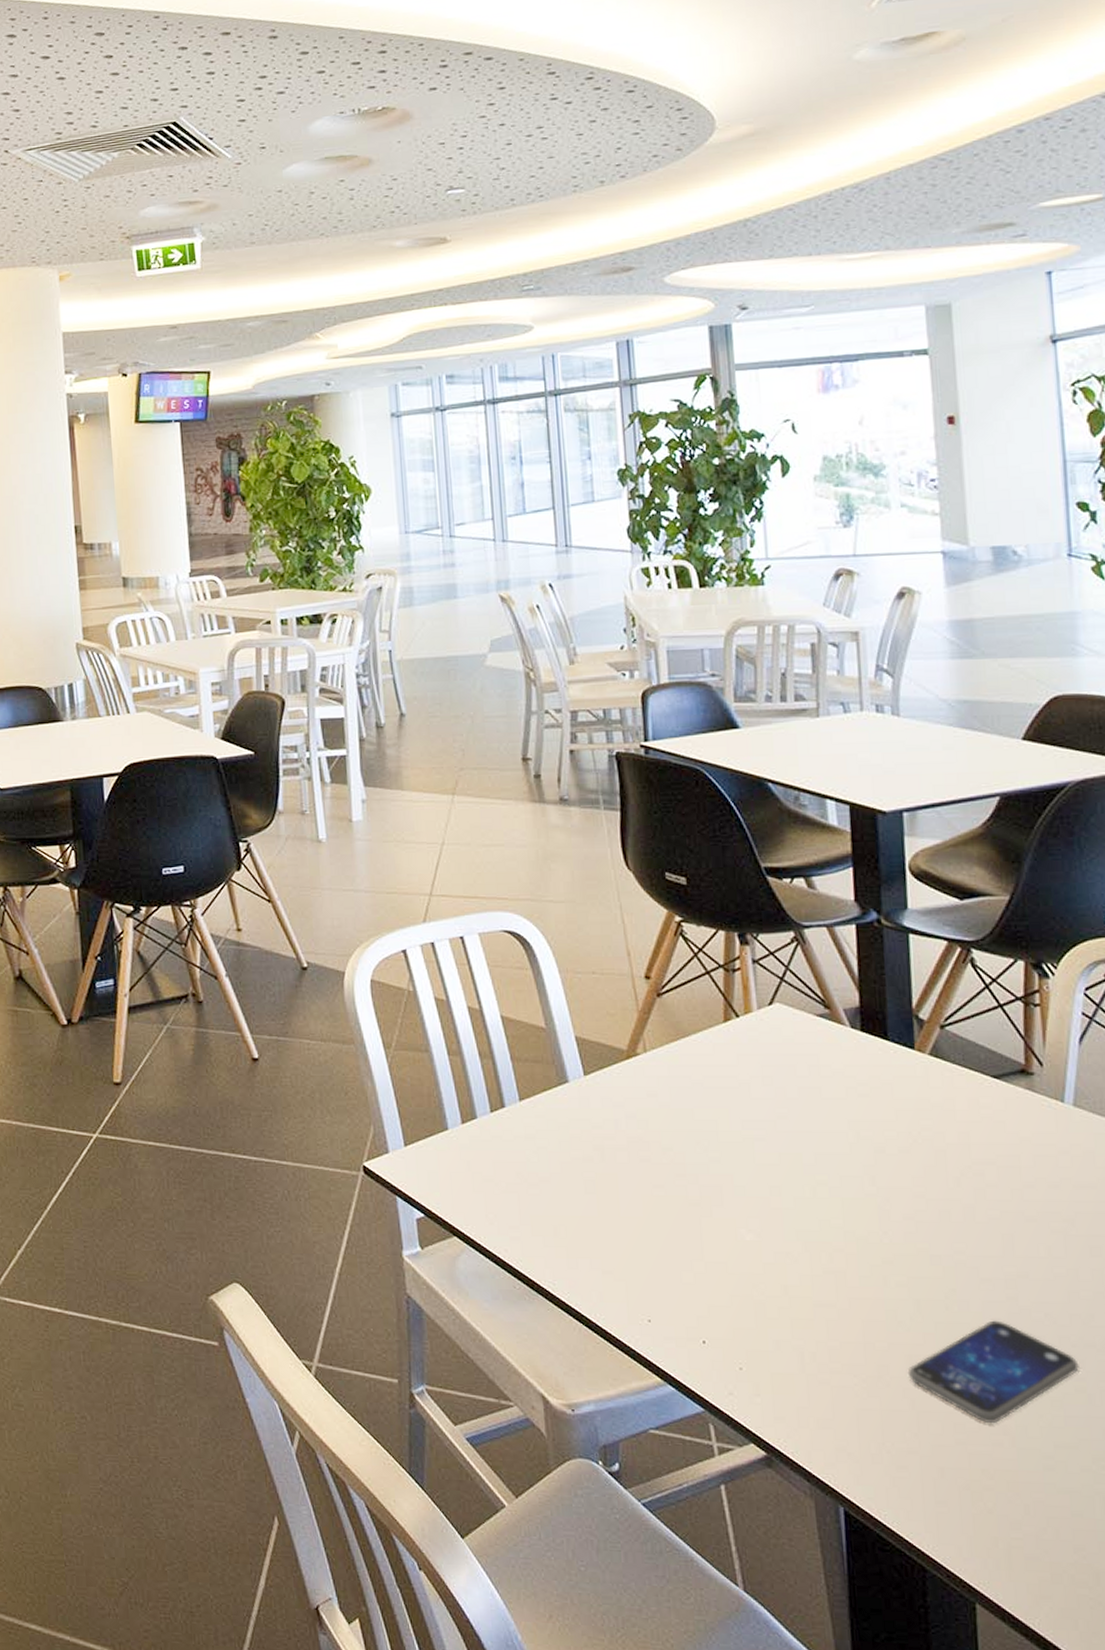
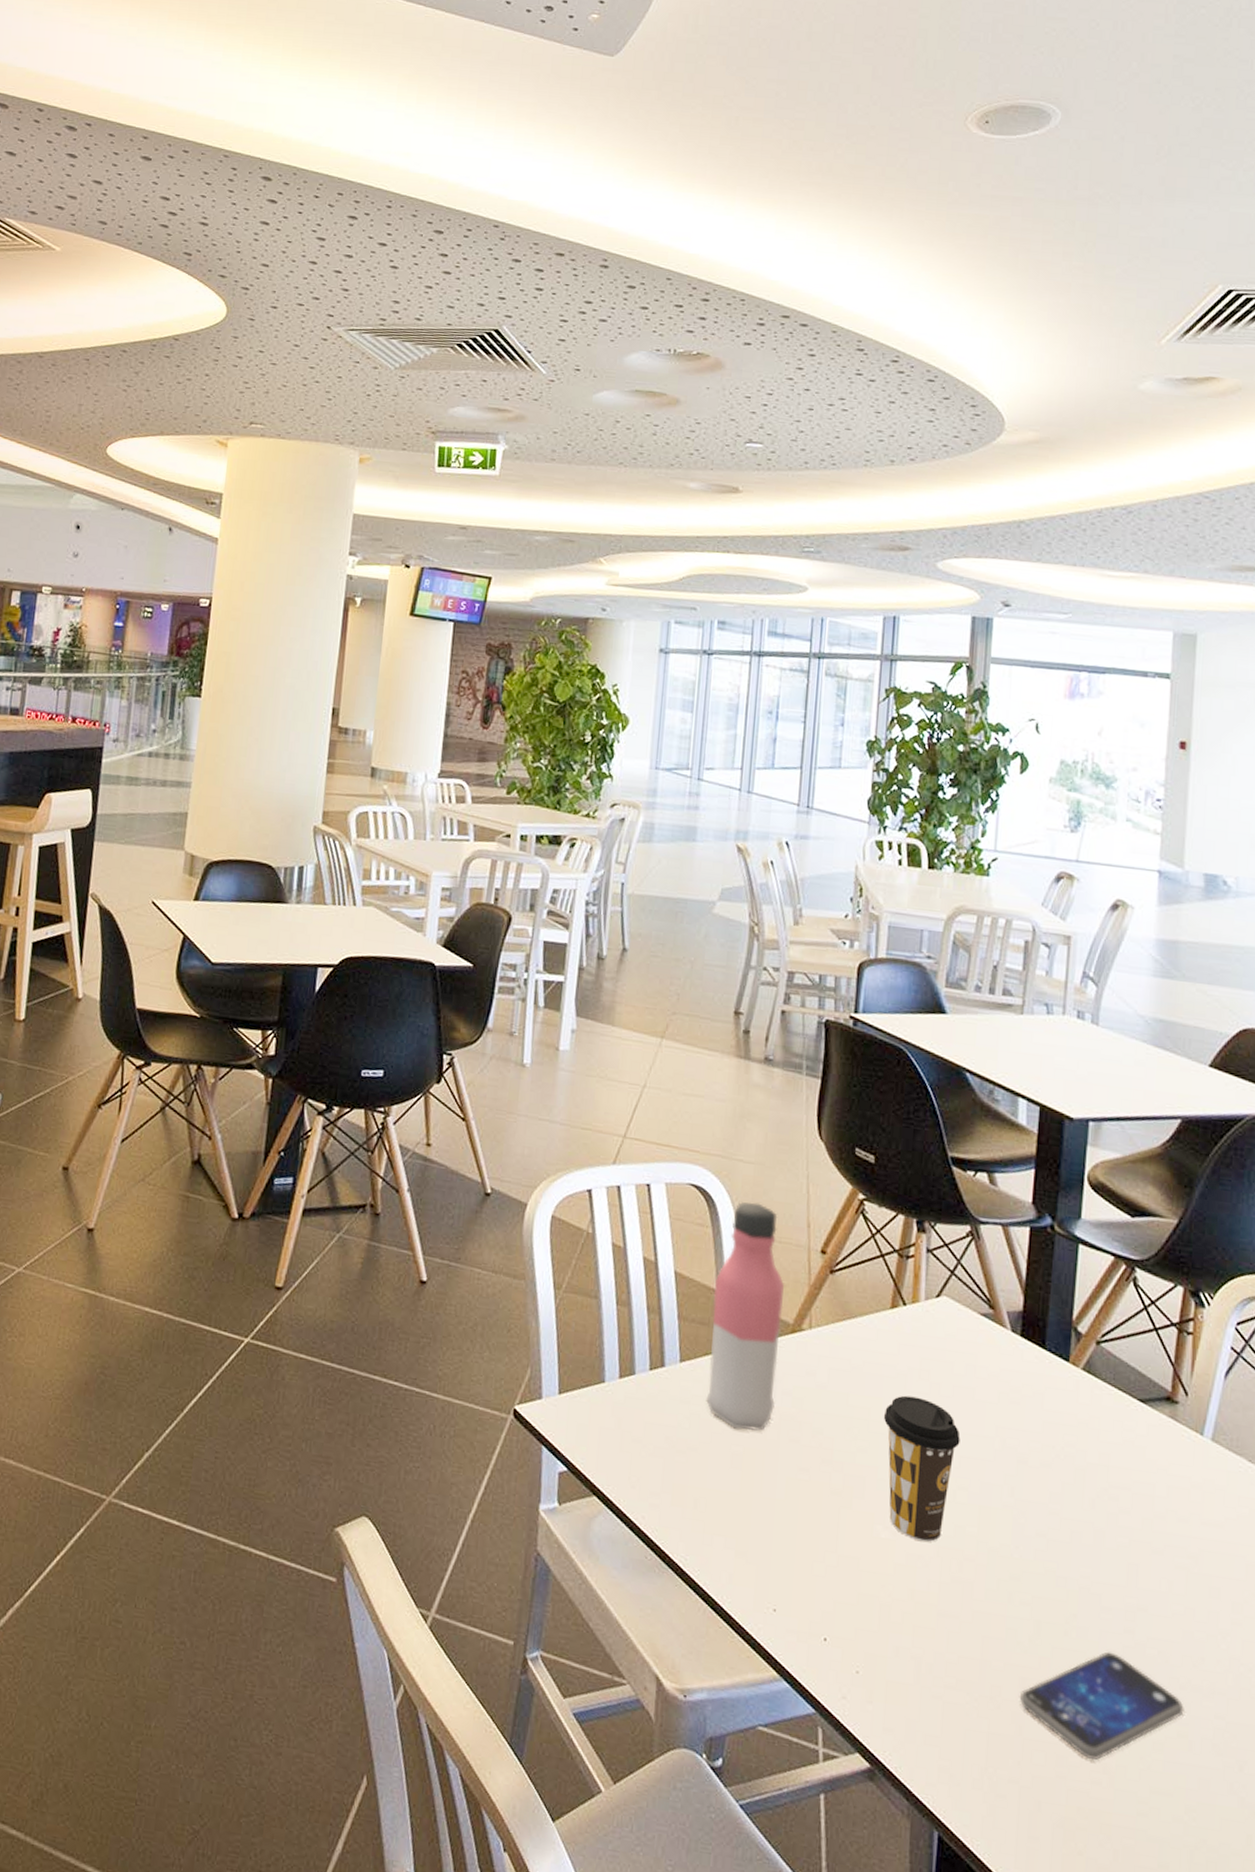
water bottle: none [543,939,620,1157] -> present [706,1202,784,1431]
coffee cup: none [731,1103,813,1240] -> present [883,1395,960,1543]

